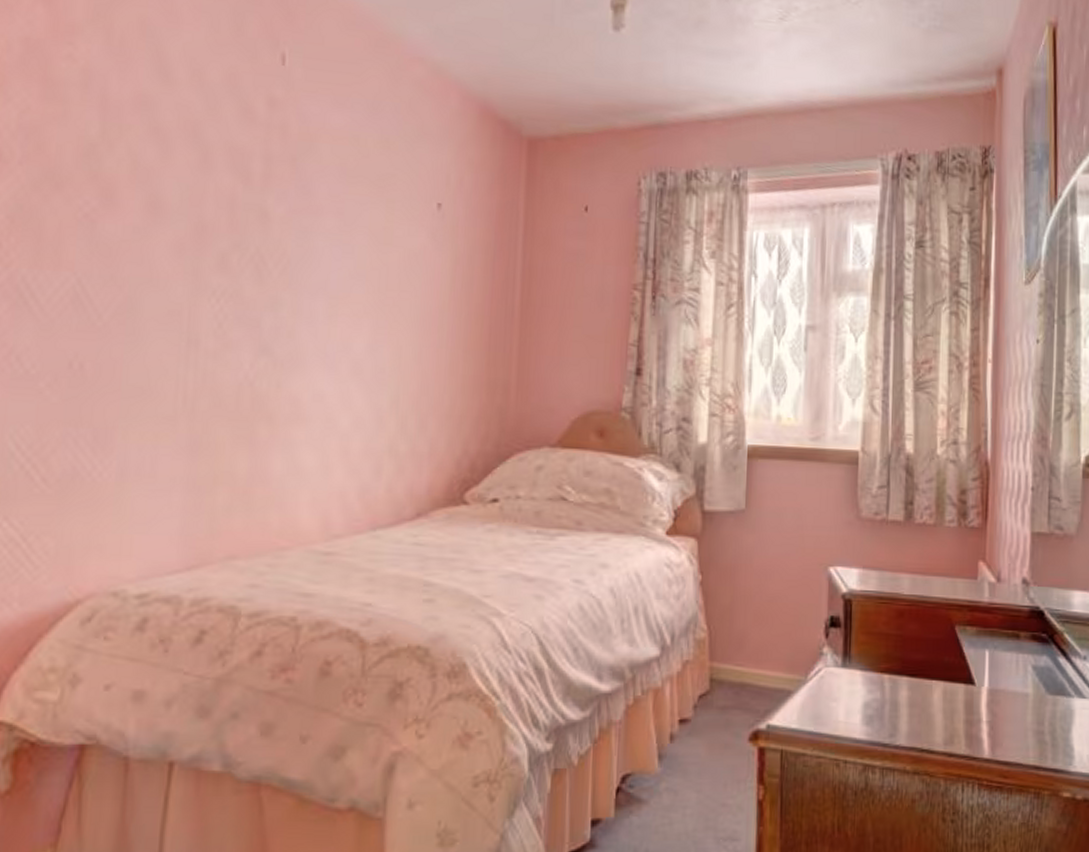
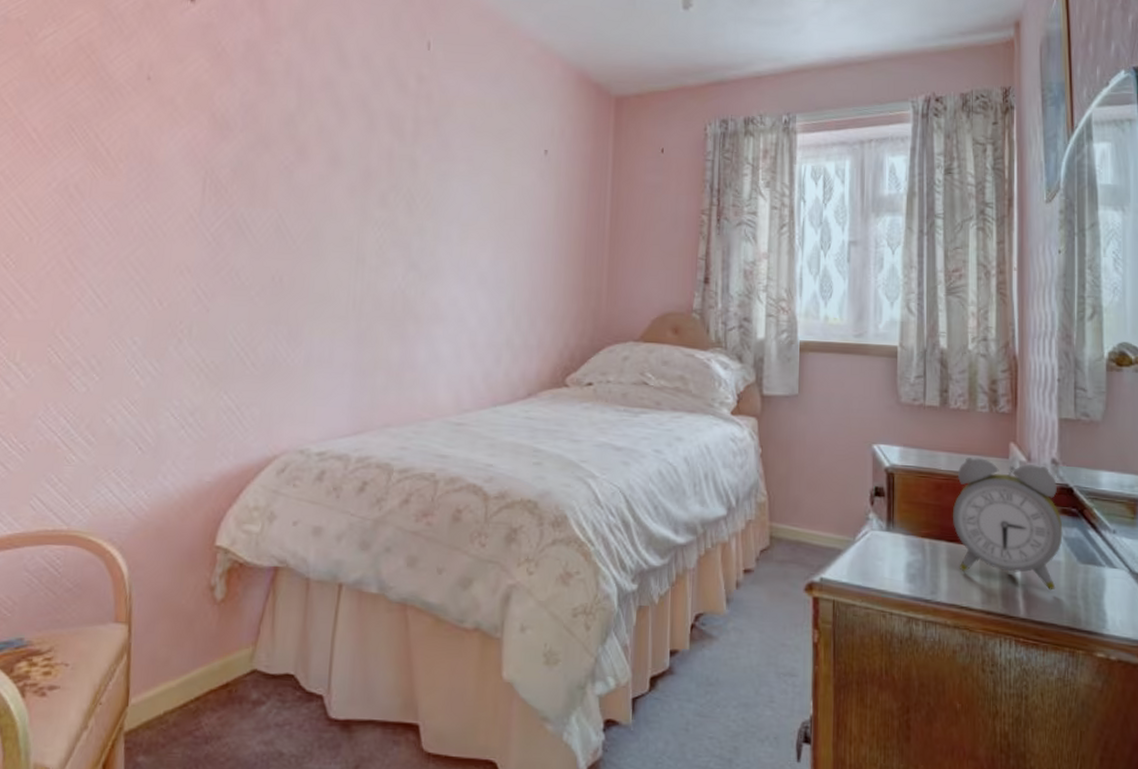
alarm clock: none [914,578,1032,726] -> present [952,457,1063,591]

